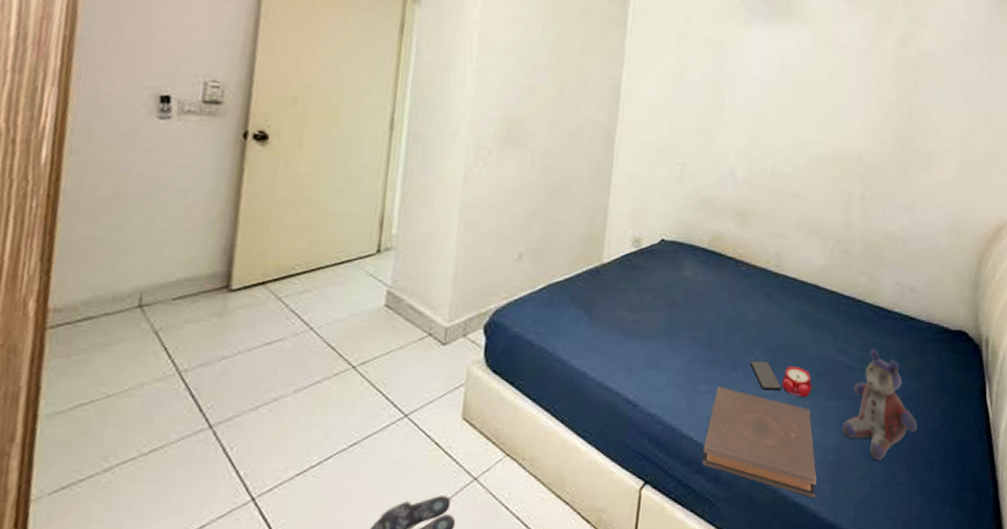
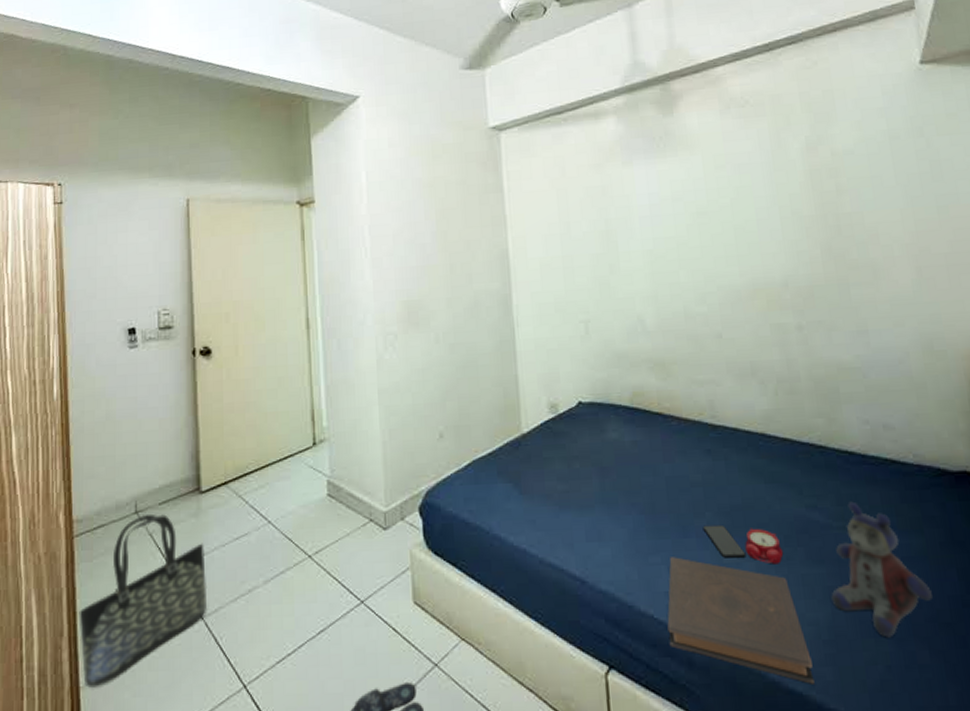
tote bag: none [36,309,226,500] -> present [79,513,208,688]

